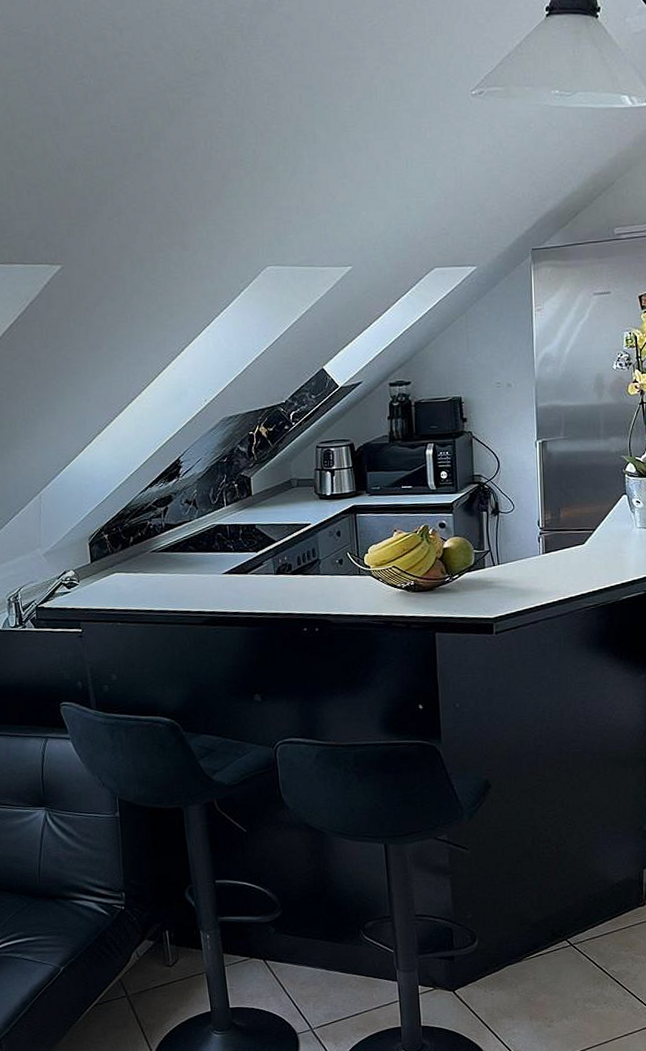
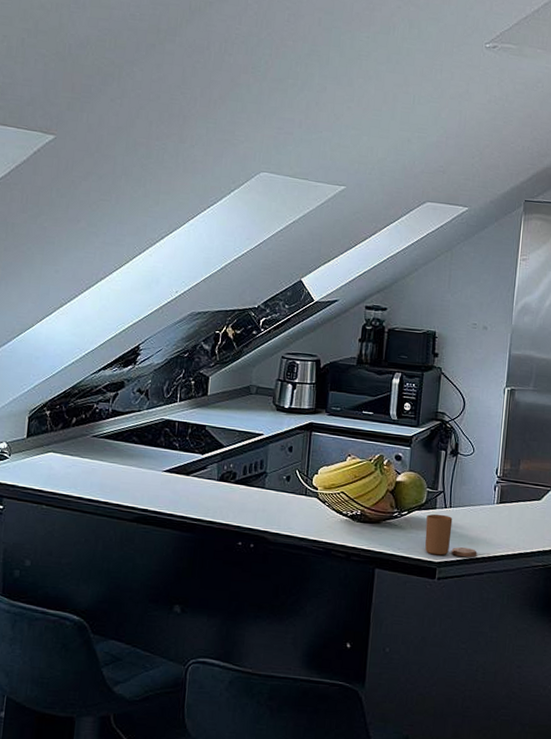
candle: none [477,572,530,612] -> present [424,514,477,558]

